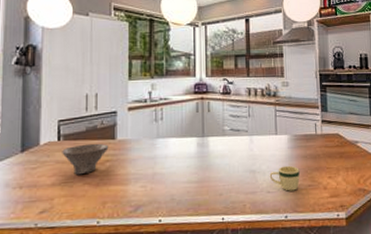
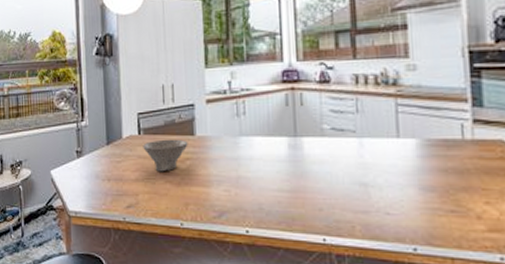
mug: present [269,165,300,191] -> none [388,181,436,216]

